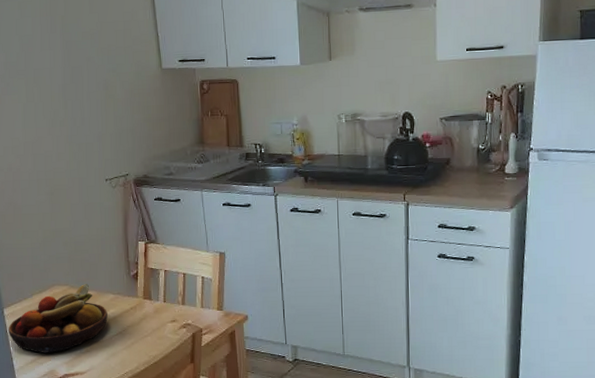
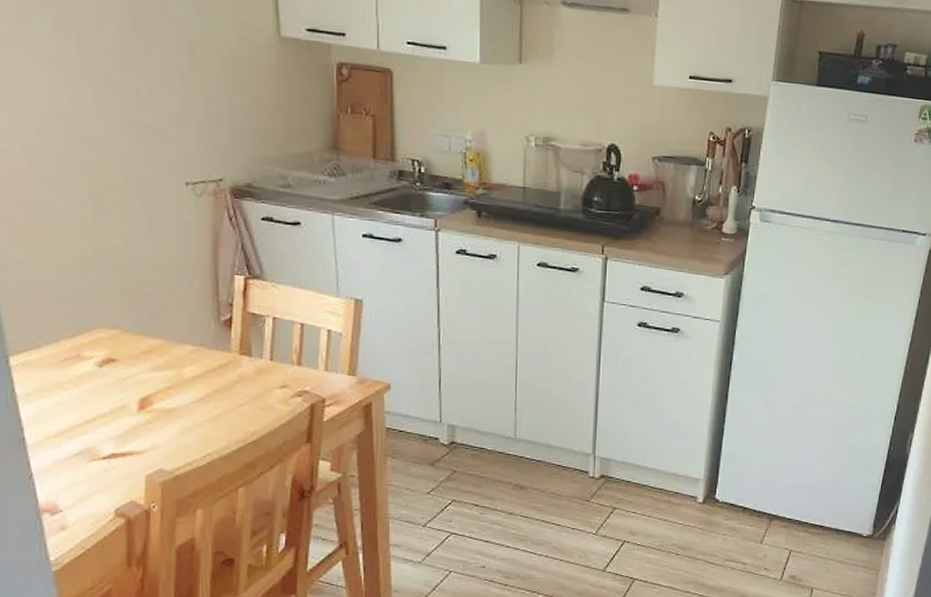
fruit bowl: present [8,284,108,353] -> none [17,328,183,423]

